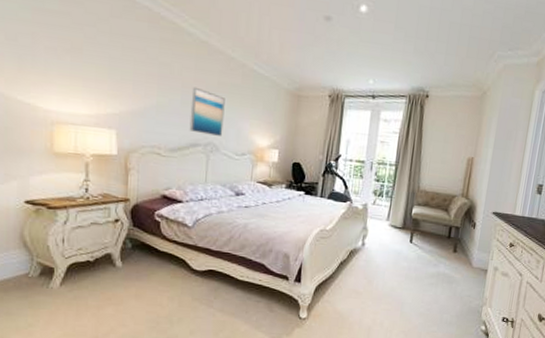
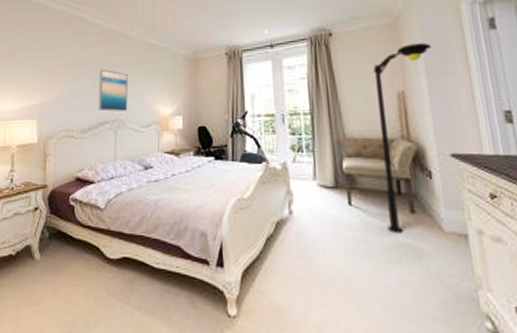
floor lamp: none [434,118,504,266] -> present [373,43,431,234]

